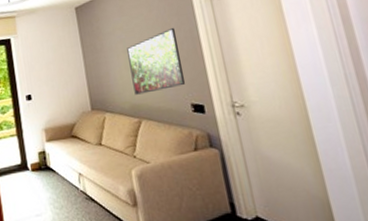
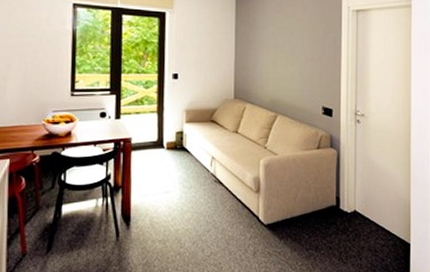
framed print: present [127,27,186,95] -> none [276,33,323,91]

